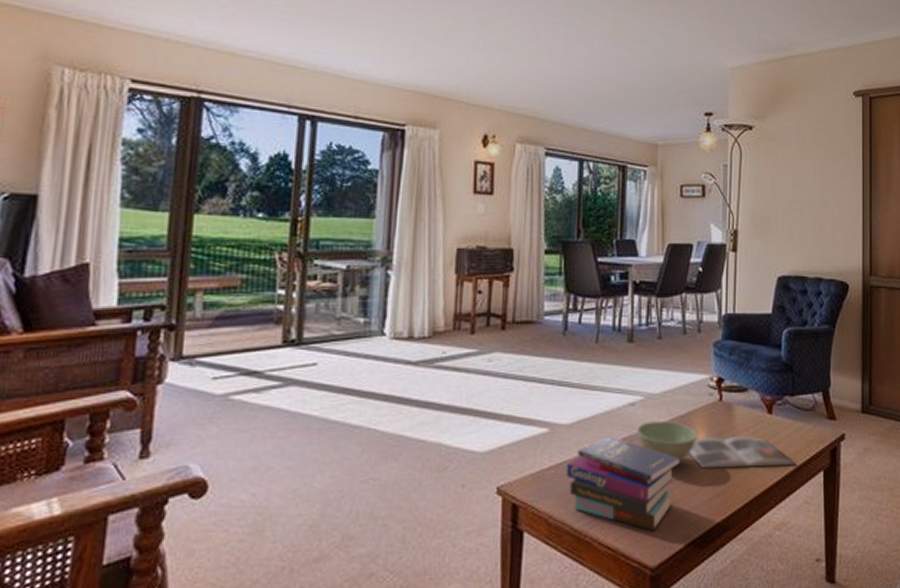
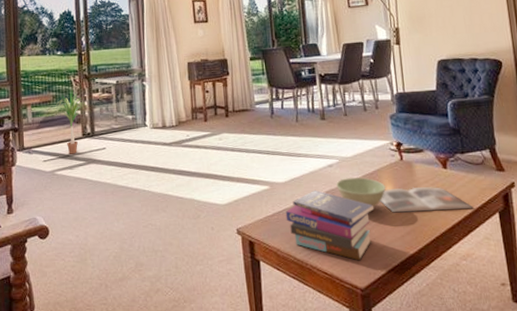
potted plant: none [236,274,298,370] -> present [51,90,89,154]

